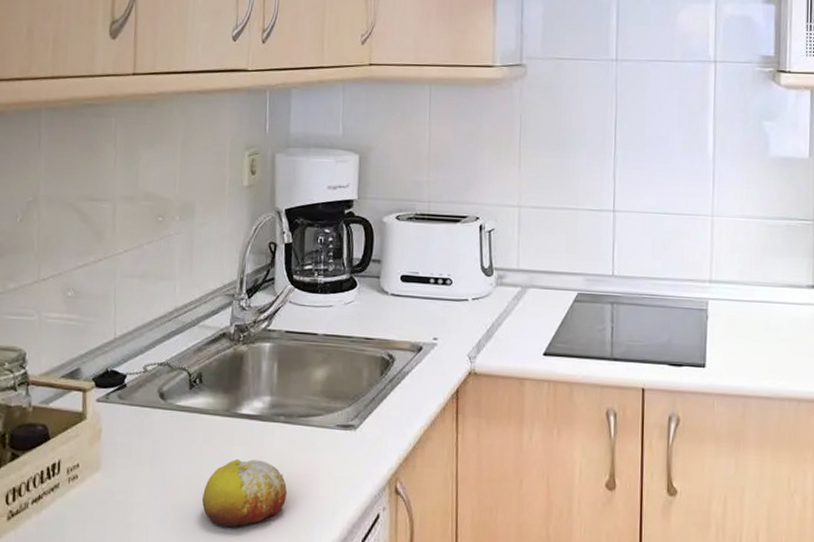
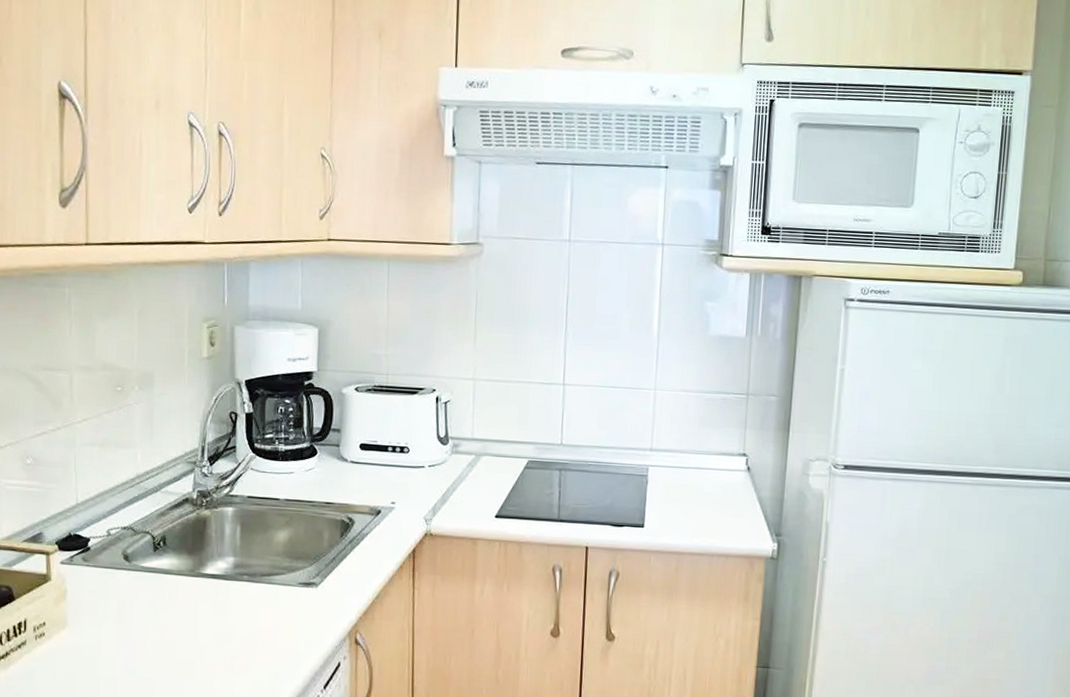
fruit: present [202,459,288,528] -> none [169,615,252,678]

